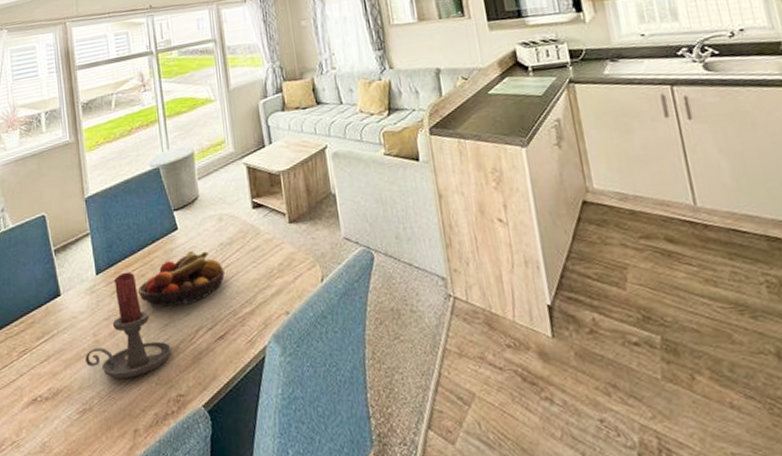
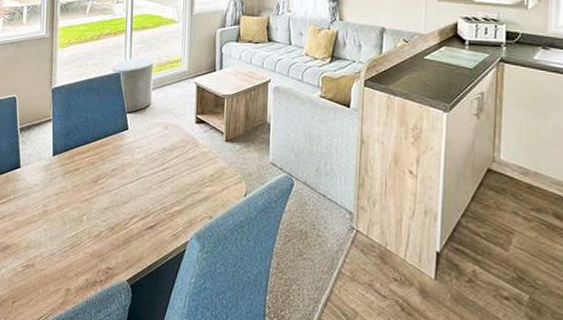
candle holder: present [84,271,171,379] -> none [33,158,107,246]
fruit bowl: present [137,250,225,308] -> none [86,149,163,195]

